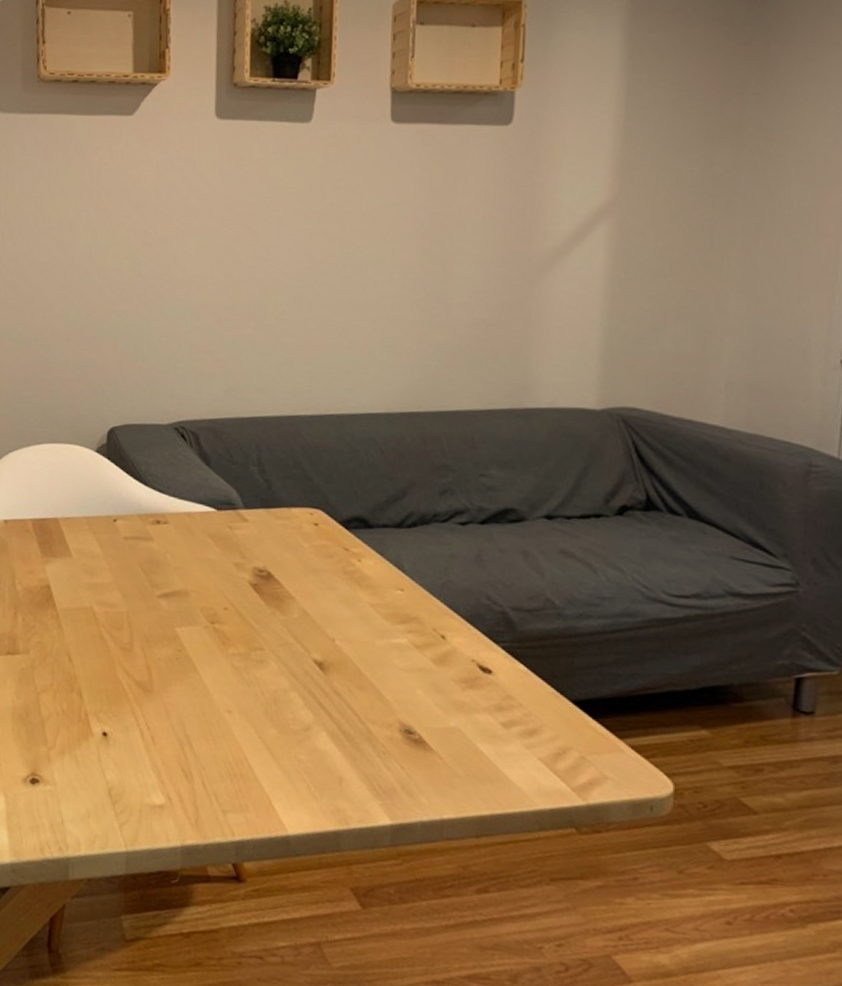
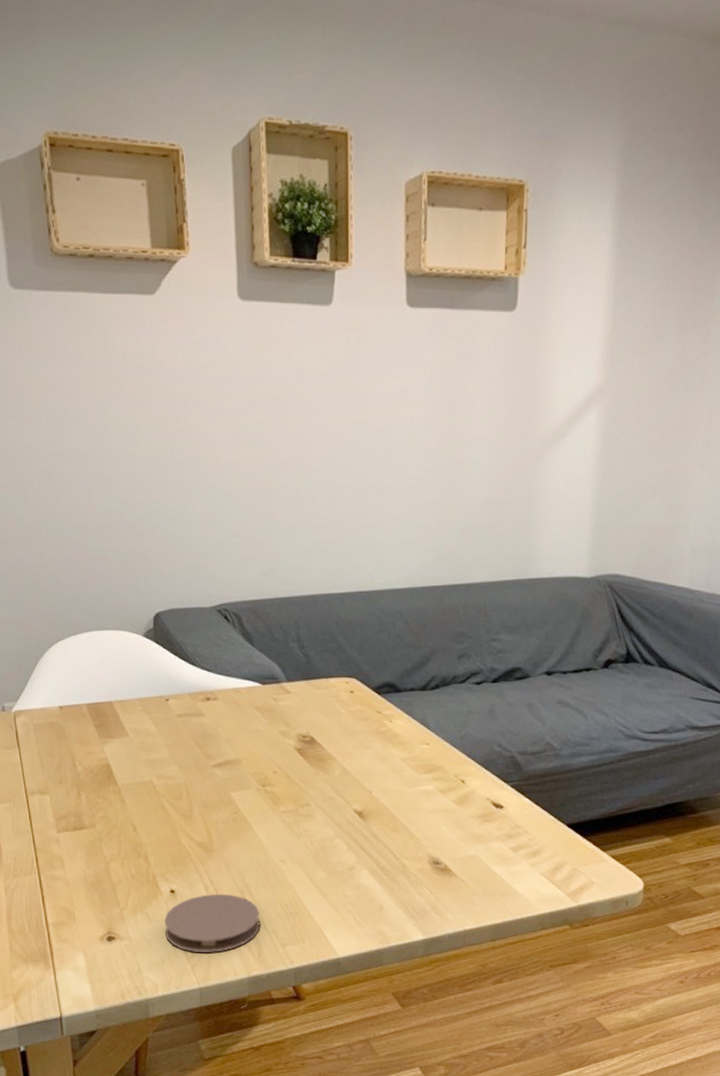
coaster: none [93,741,200,812] -> present [164,894,260,953]

